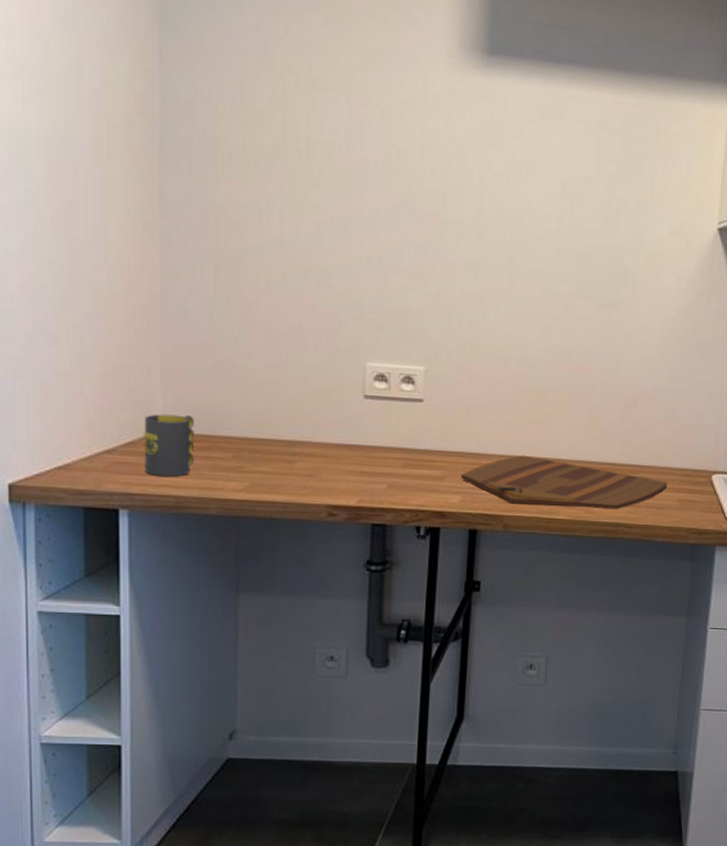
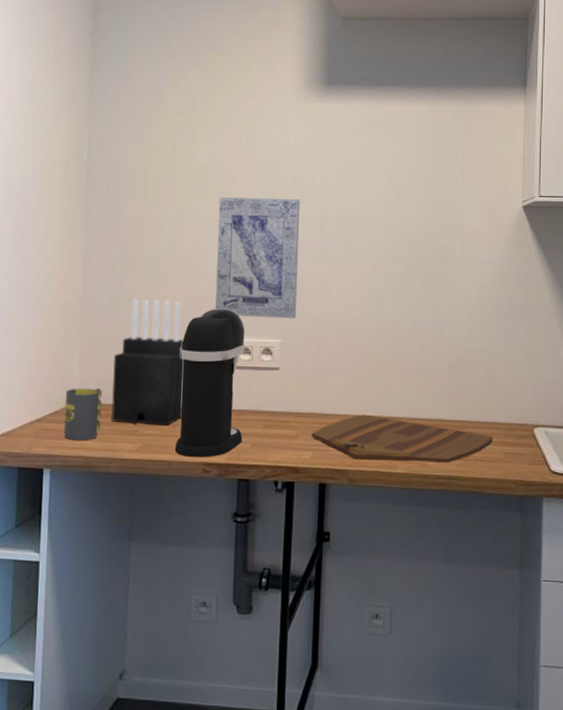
knife block: none [207,307,302,462] -> present [111,299,184,426]
coffee maker: none [293,325,381,500] -> present [175,308,245,458]
wall art: none [342,185,452,343] -> present [215,196,300,319]

